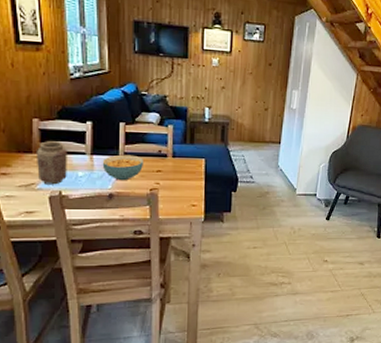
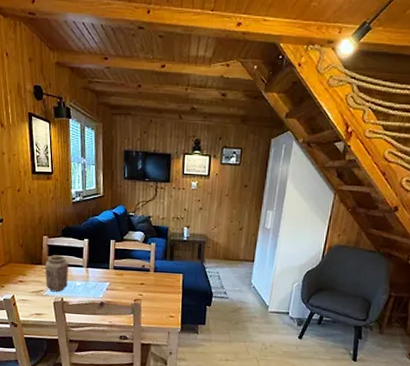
cereal bowl: present [102,154,144,181] -> none [95,268,130,292]

